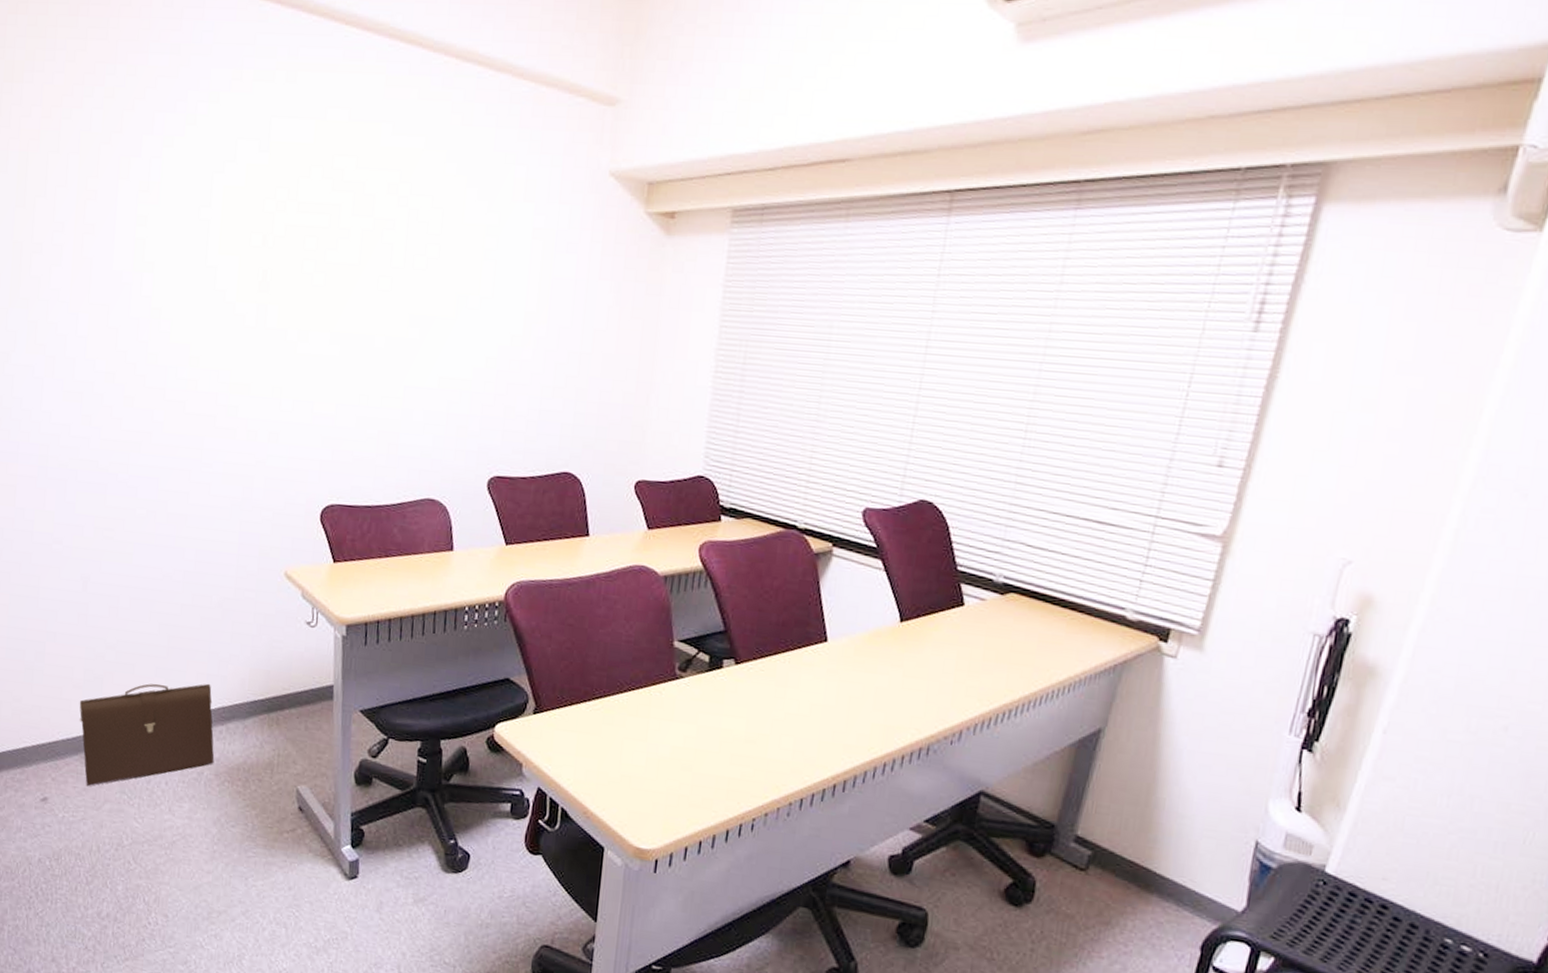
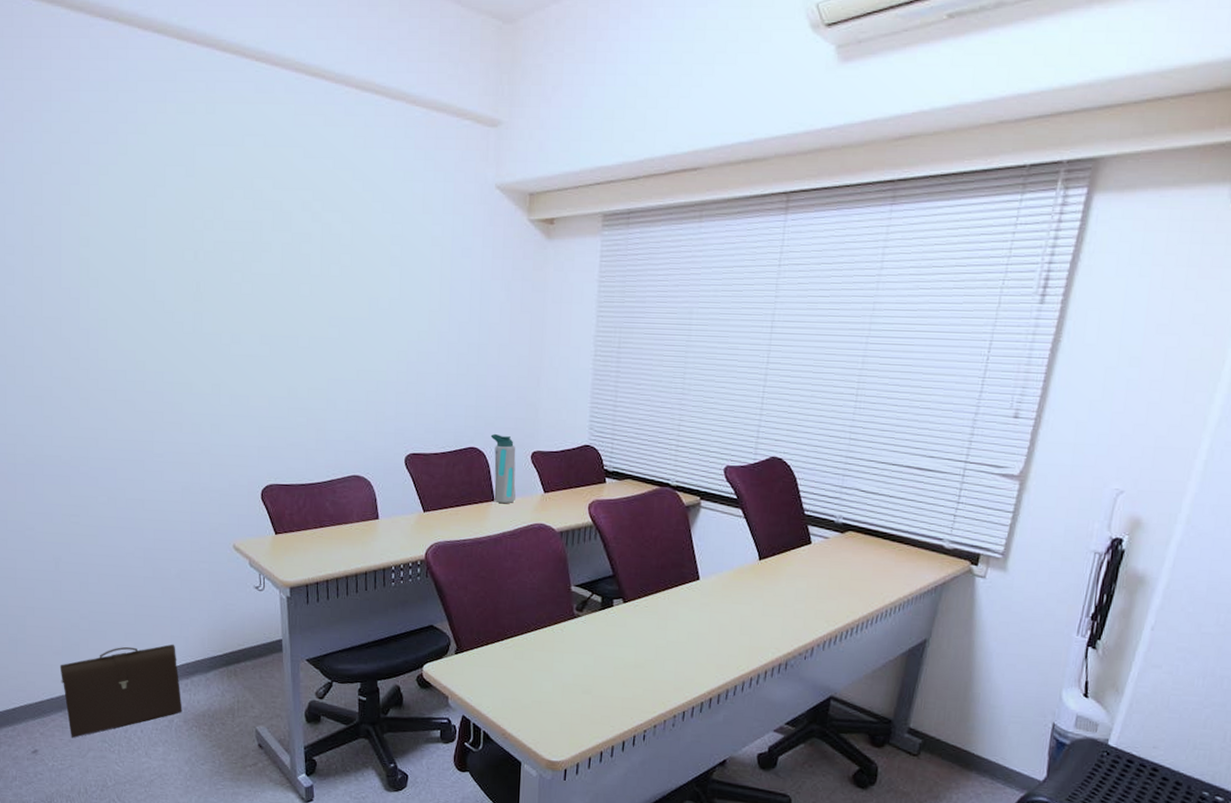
water bottle: none [588,457,617,540] -> present [490,433,517,504]

